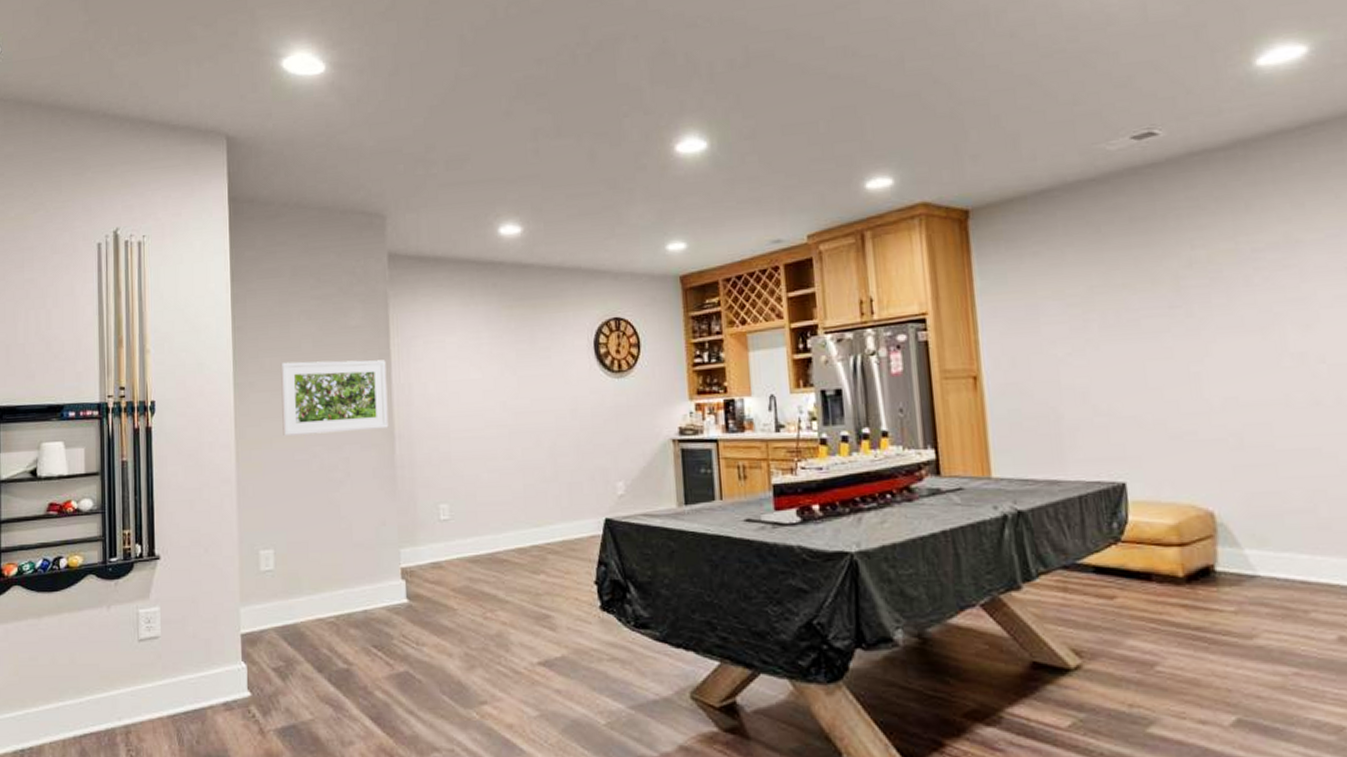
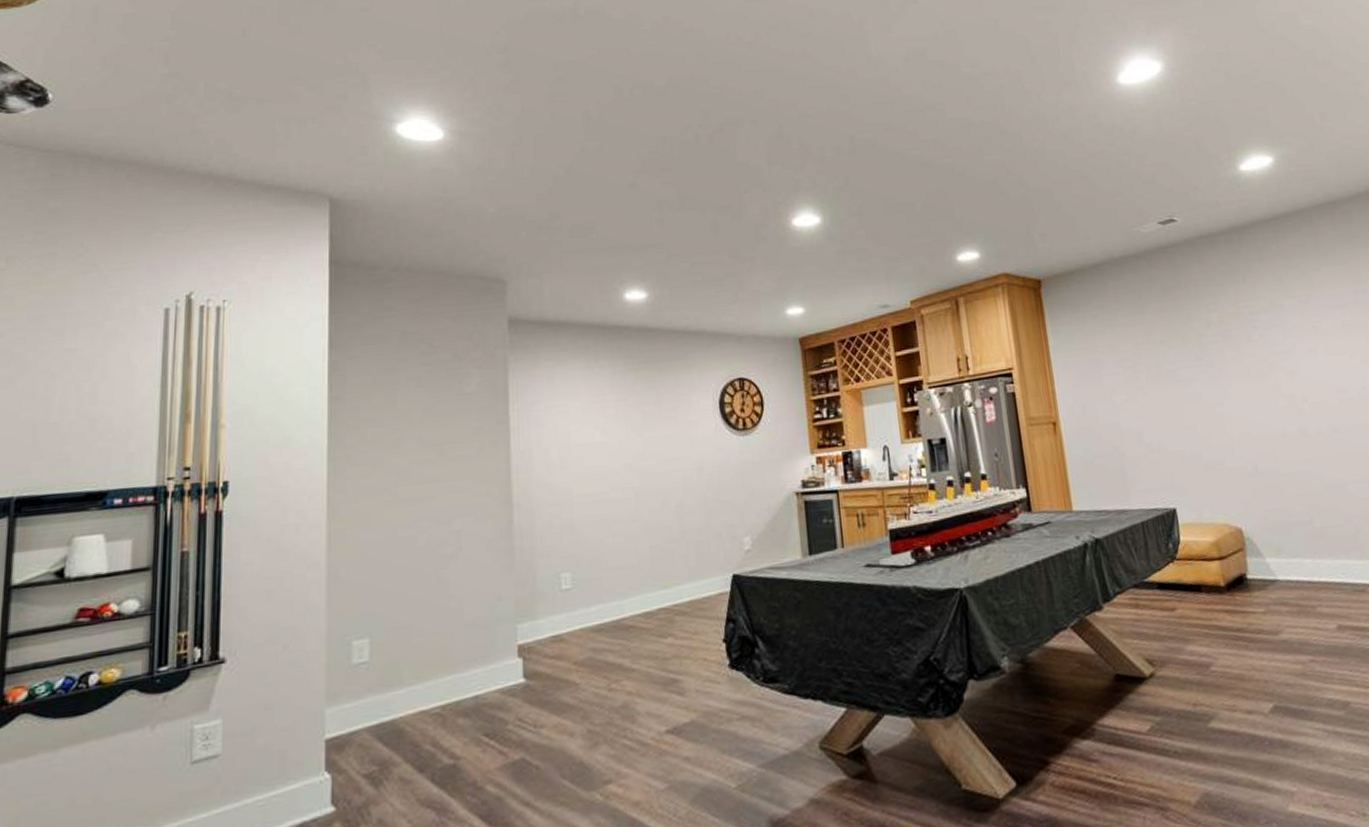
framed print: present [280,360,389,436] -> none [384,426,506,512]

